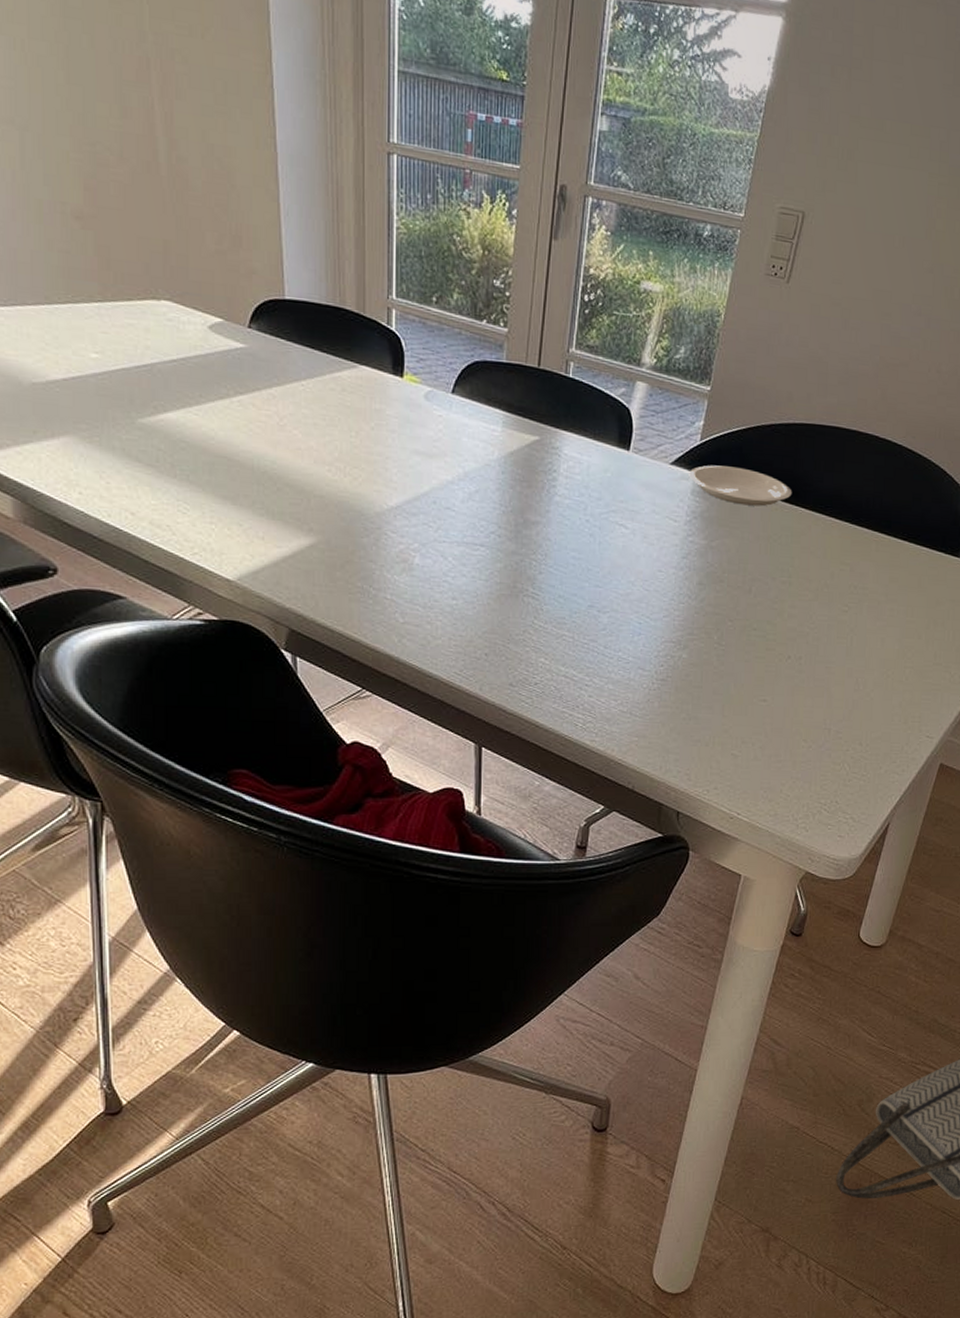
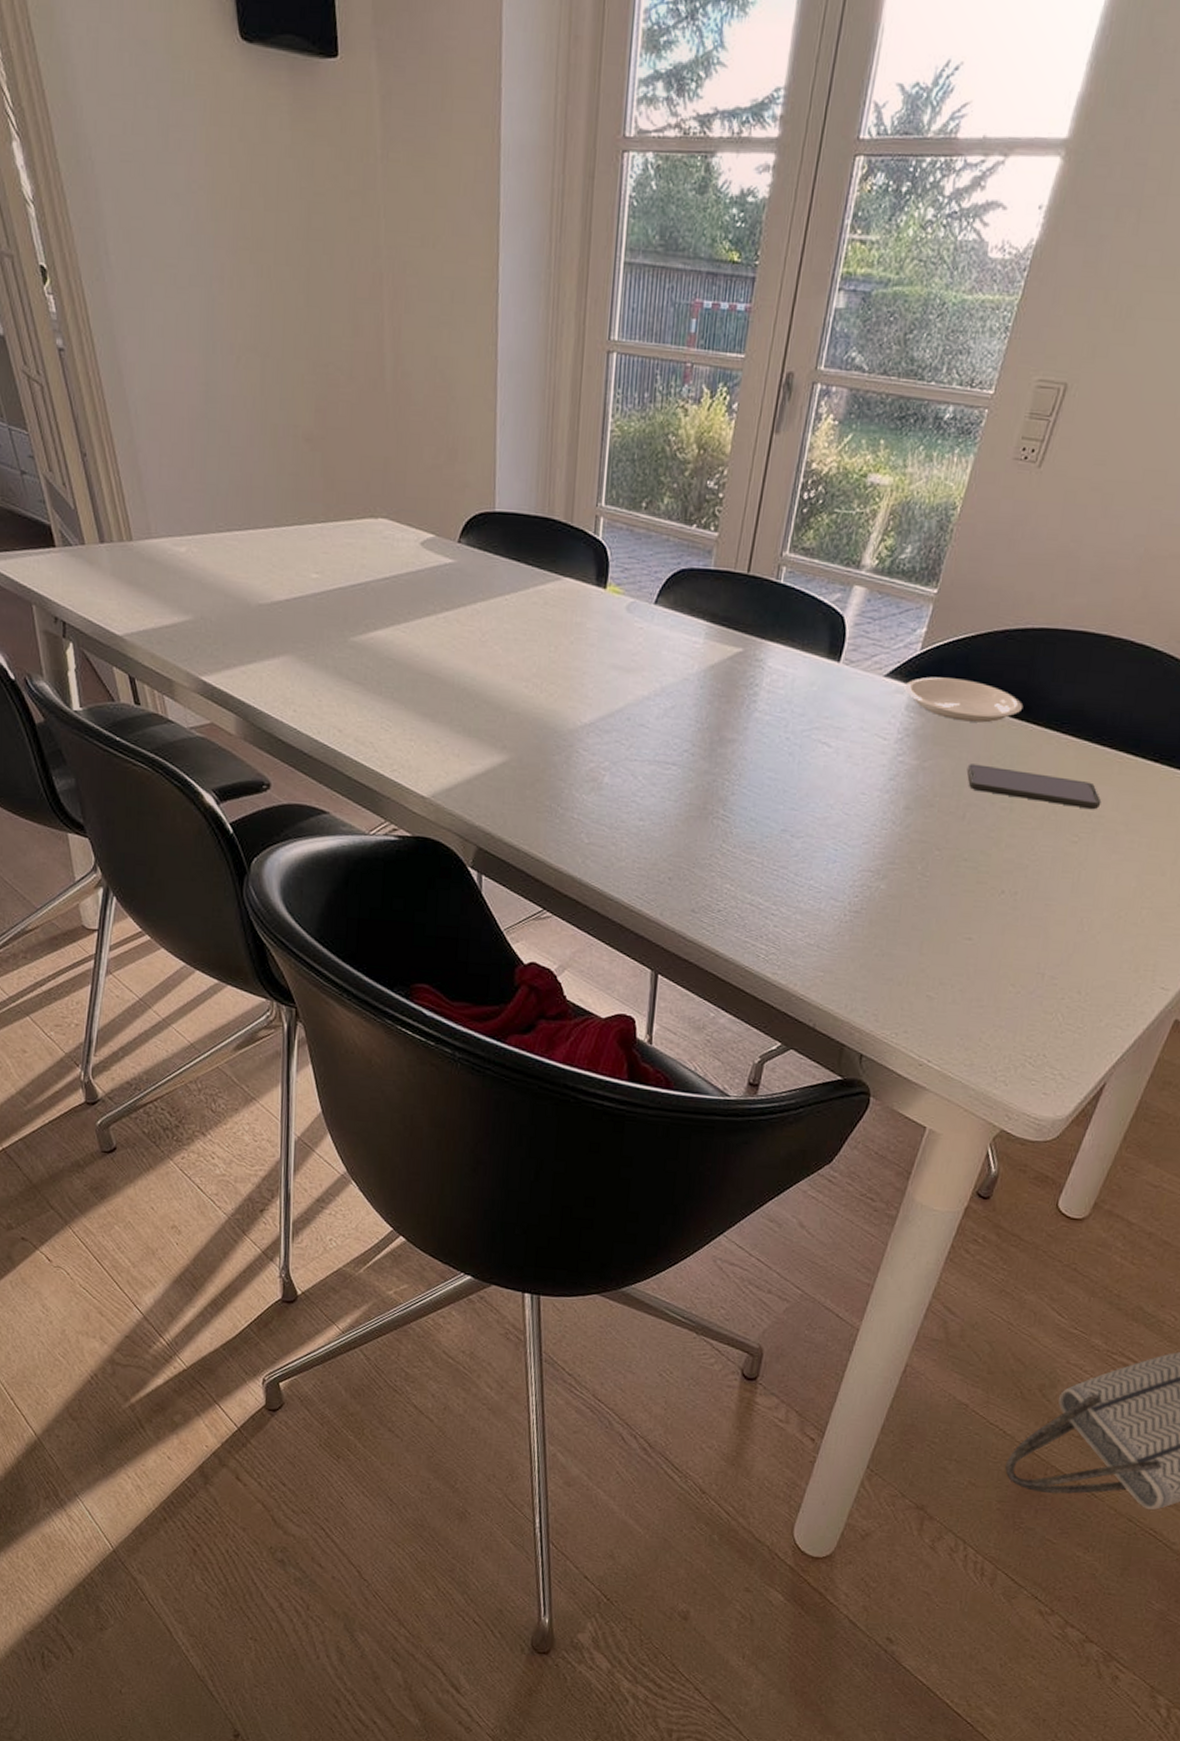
smartphone: none [749,543,864,583] -> present [966,763,1102,810]

